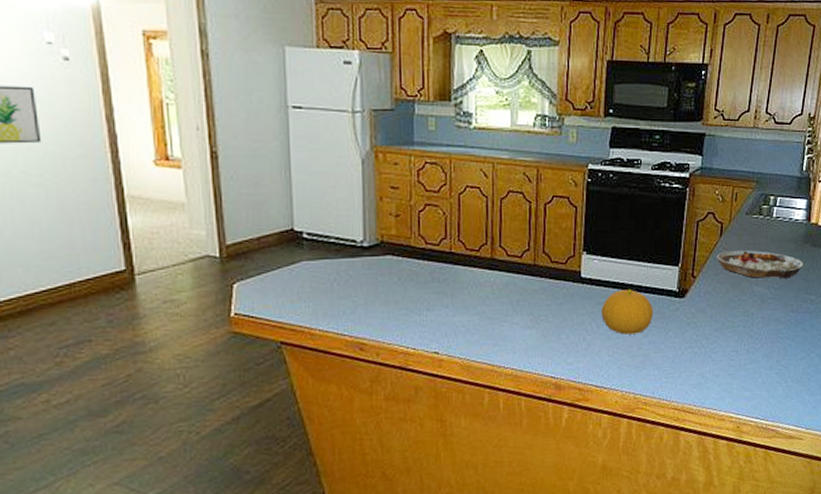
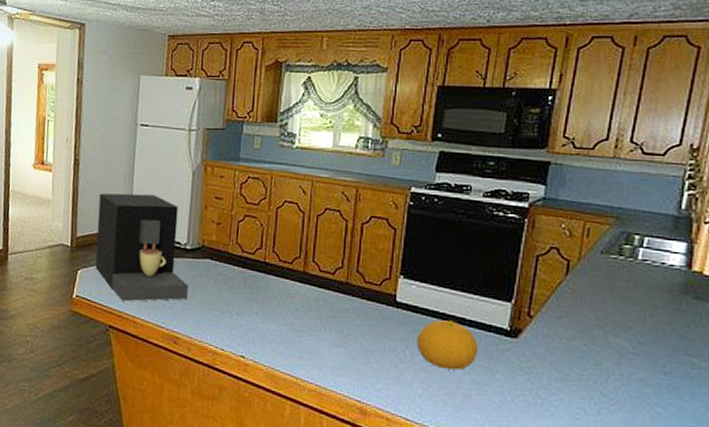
coffee maker: none [250,189,371,313] -> present [95,193,189,302]
plate: present [716,249,804,279] -> none [560,292,682,333]

